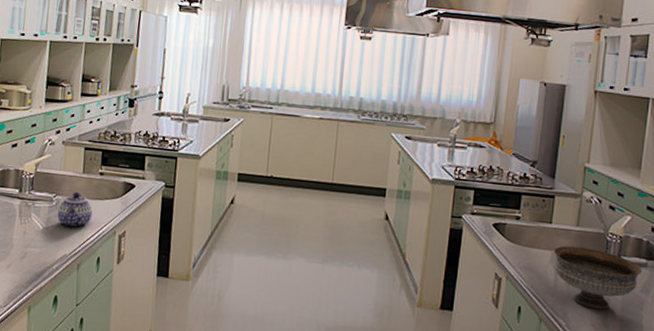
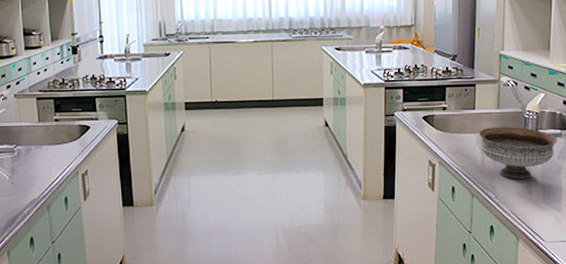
teapot: present [57,191,93,227] -> none [20,139,54,173]

